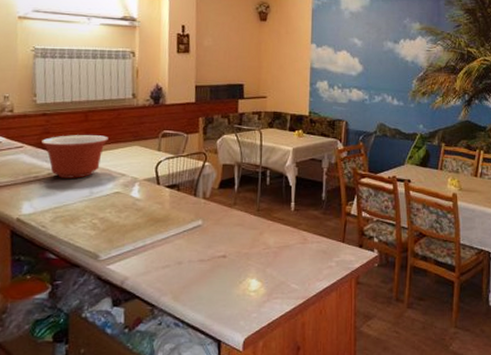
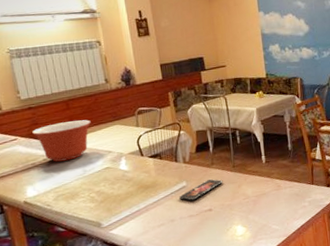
smartphone: none [190,220,244,243] -> present [178,179,223,201]

